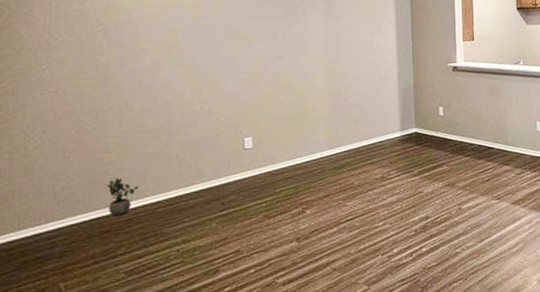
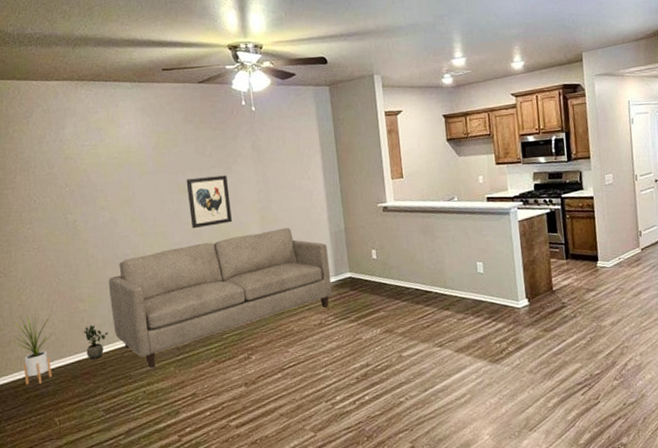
house plant: none [7,162,68,247] -> present [10,311,54,385]
sofa: none [144,82,397,225] -> present [109,228,333,368]
wall art: none [247,26,295,79] -> present [186,175,232,229]

